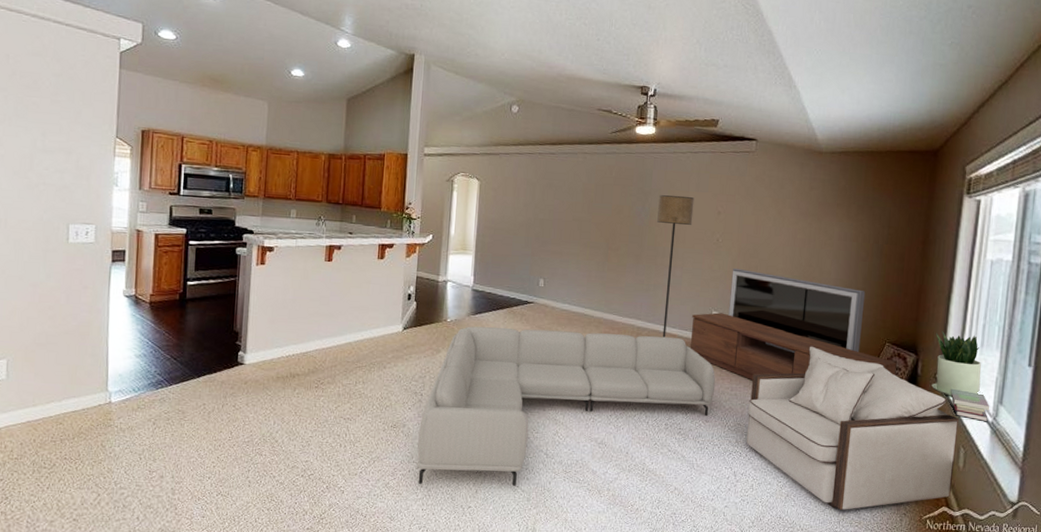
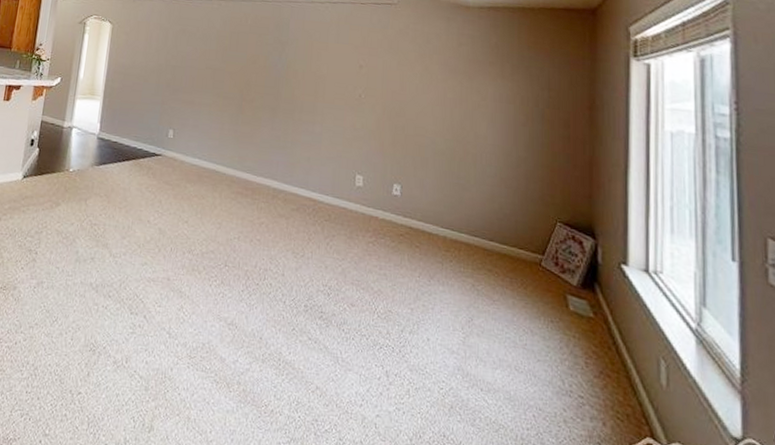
sectional sofa: present [416,326,716,486] -> none [24,178,362,371]
floor lamp: present [657,195,695,338] -> none [295,45,334,202]
tv stand: present [690,312,897,381] -> none [331,176,572,263]
television: present [728,268,866,353] -> none [374,127,529,232]
armchair: present [746,346,960,510] -> none [399,221,656,433]
planter: present [931,331,984,396] -> none [615,212,681,295]
books: present [950,388,990,422] -> none [639,282,692,329]

